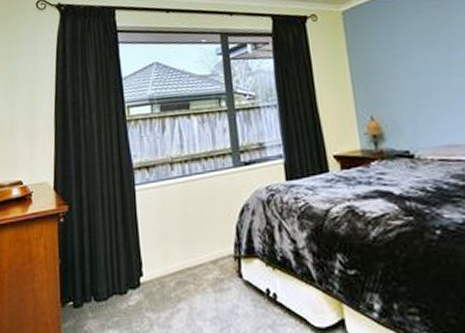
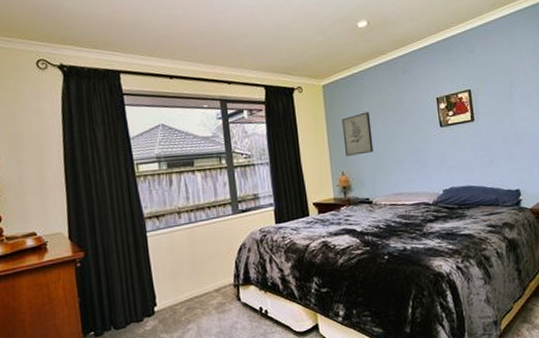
wall art: none [368,40,413,96] -> present [341,111,374,156]

